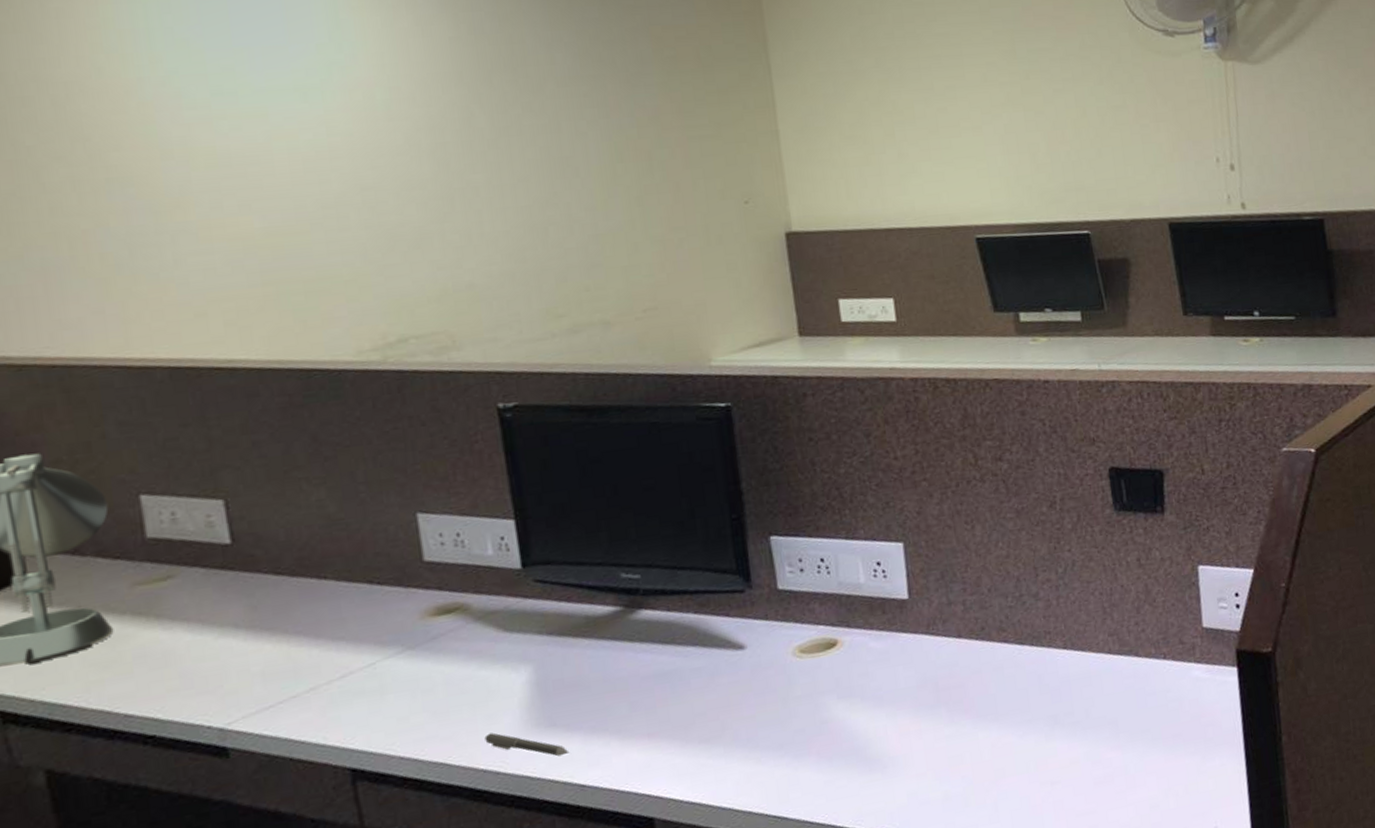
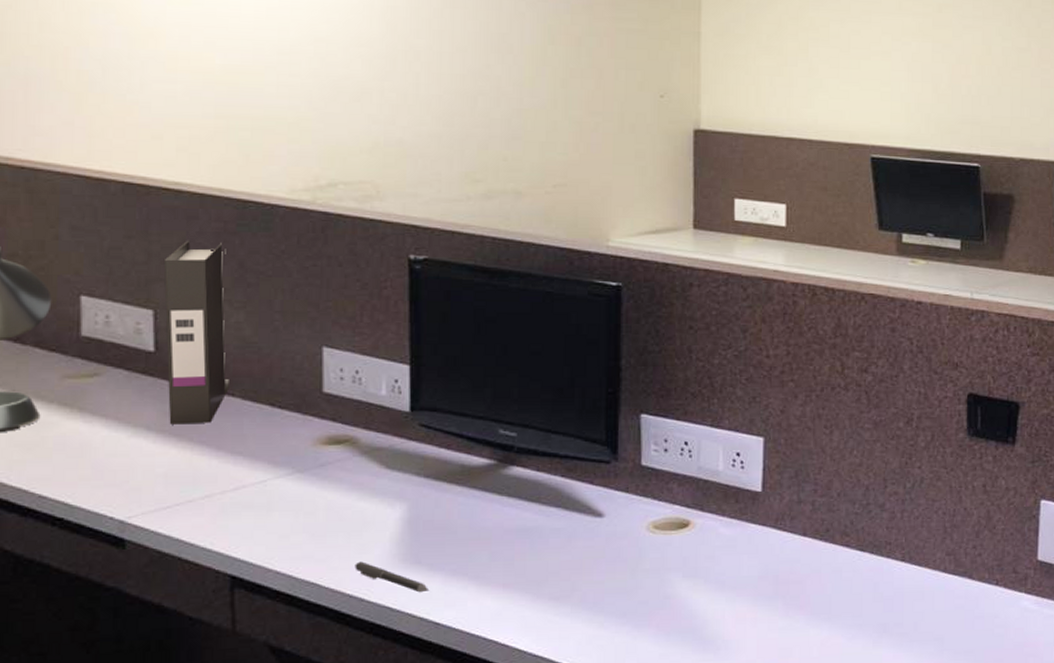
binder: none [227,418,320,619] -> present [163,240,229,425]

